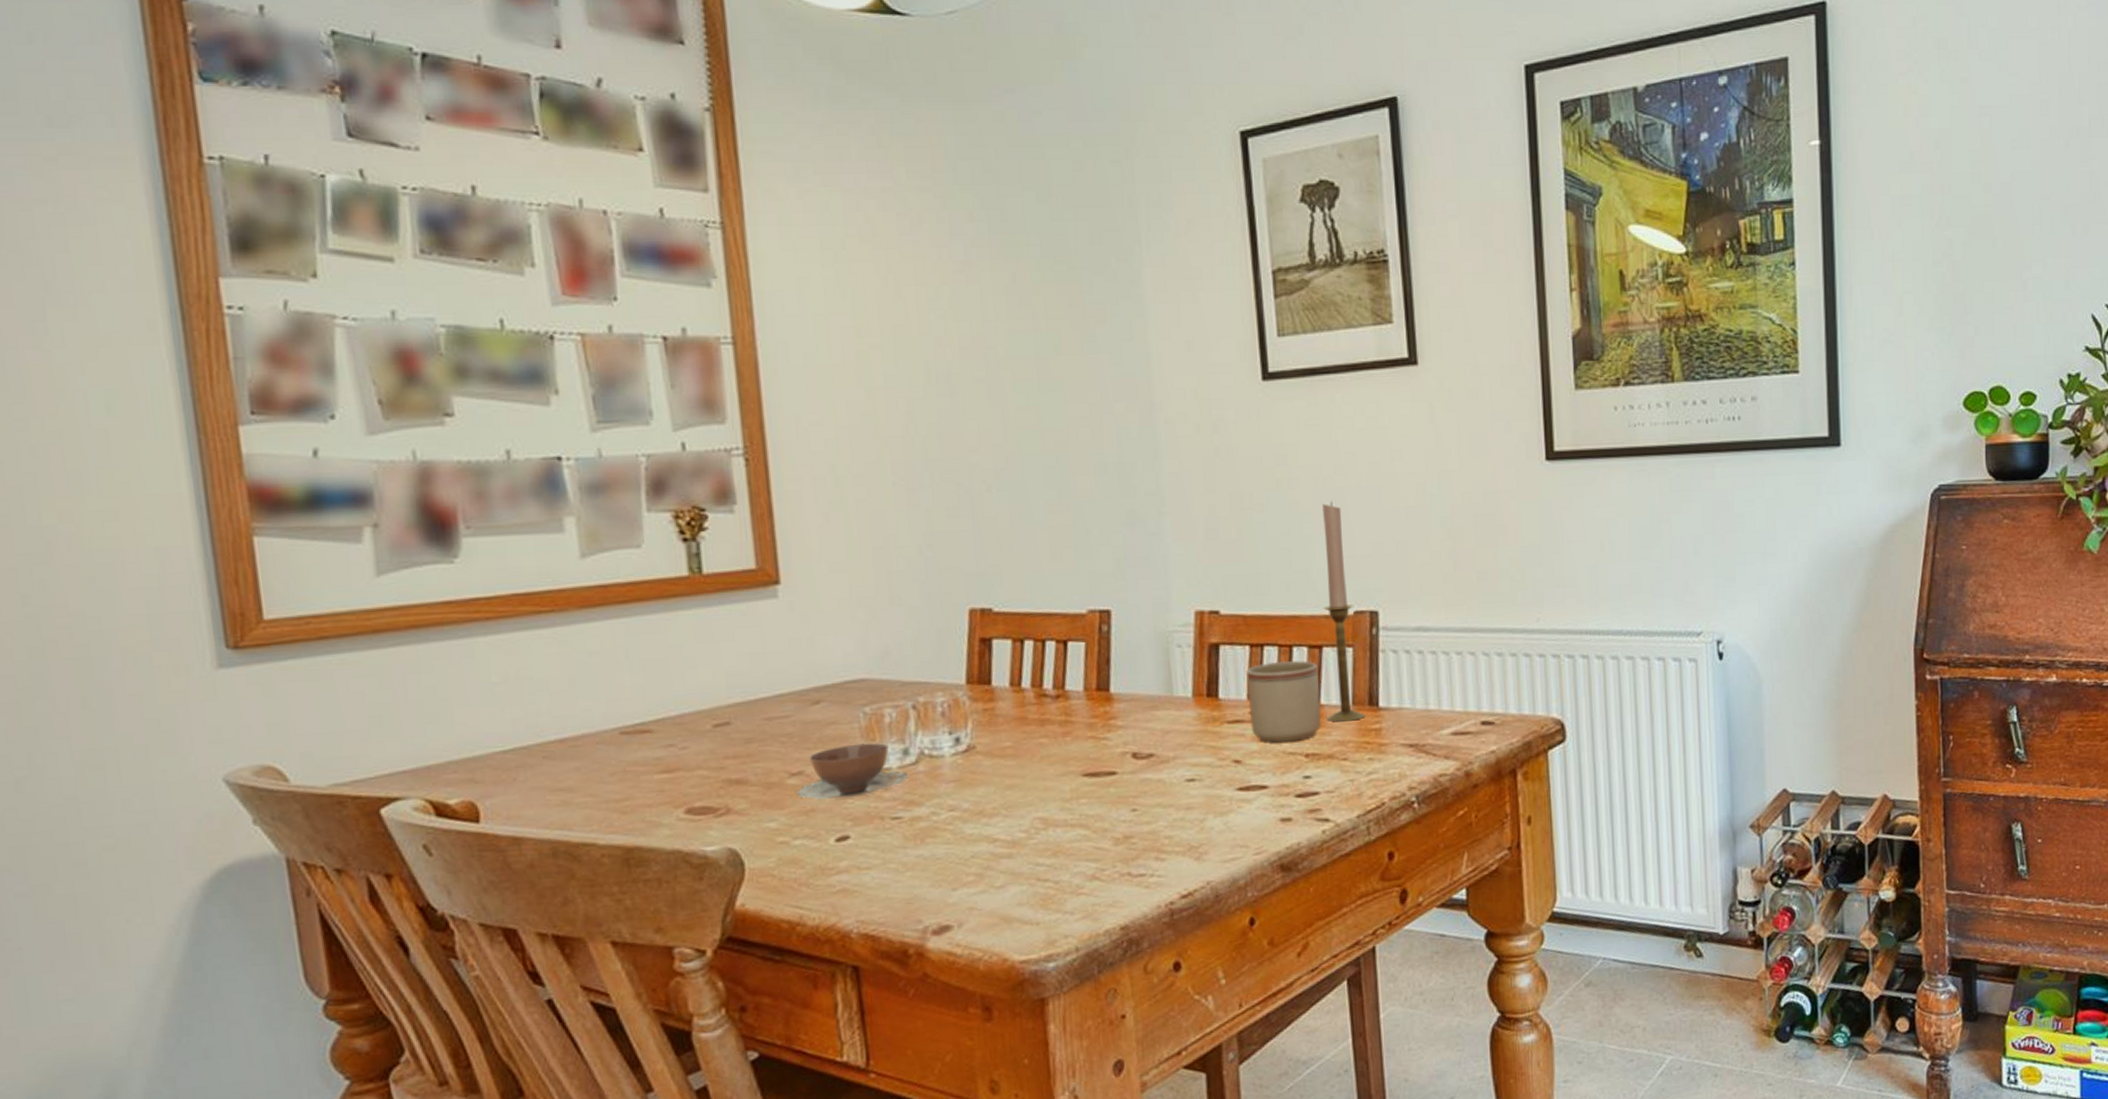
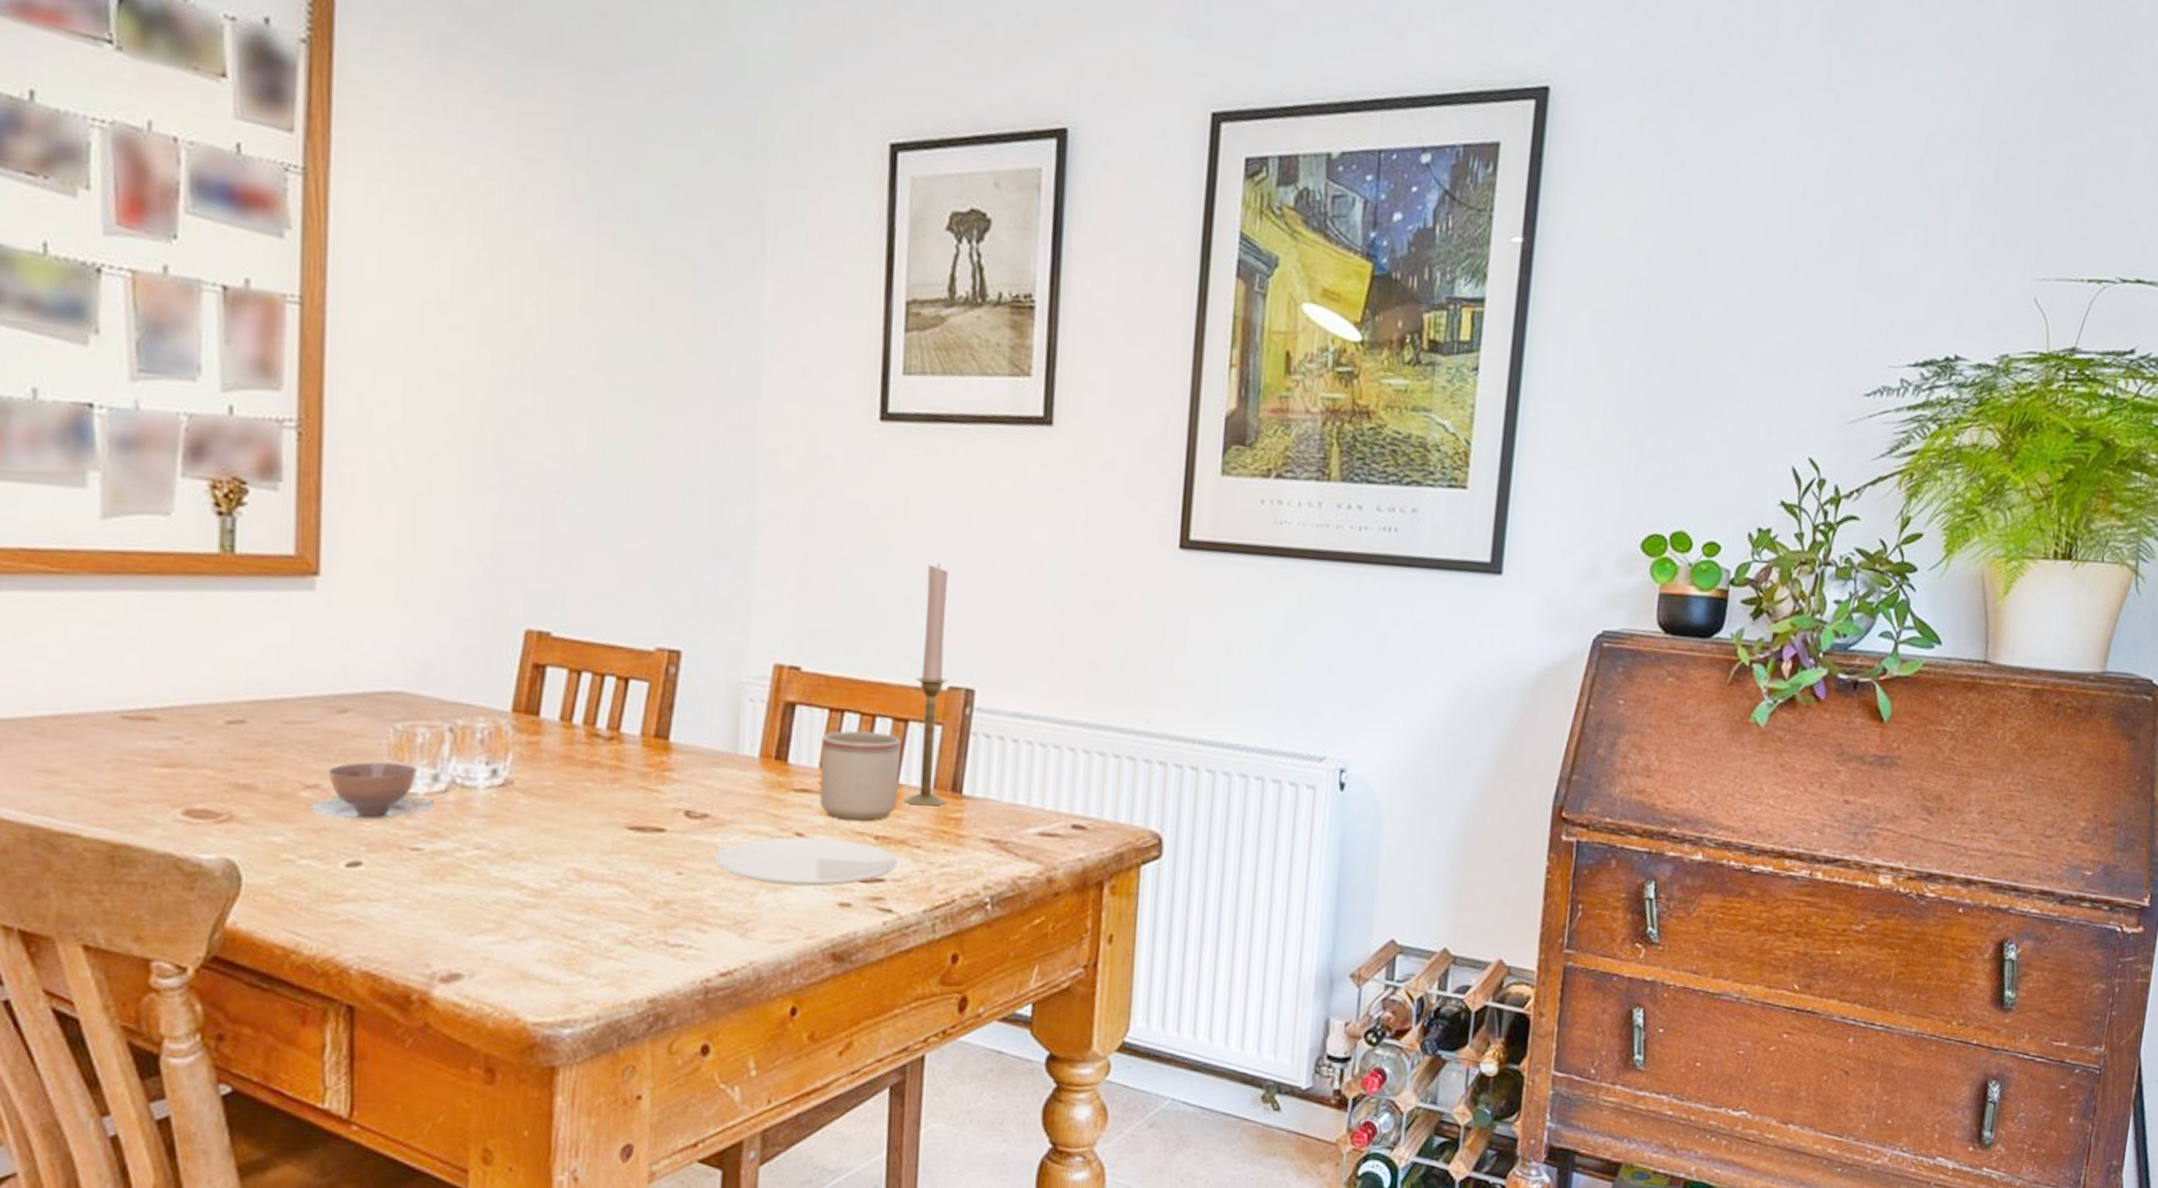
plate: none [1163,761,1329,809] -> present [714,837,898,887]

